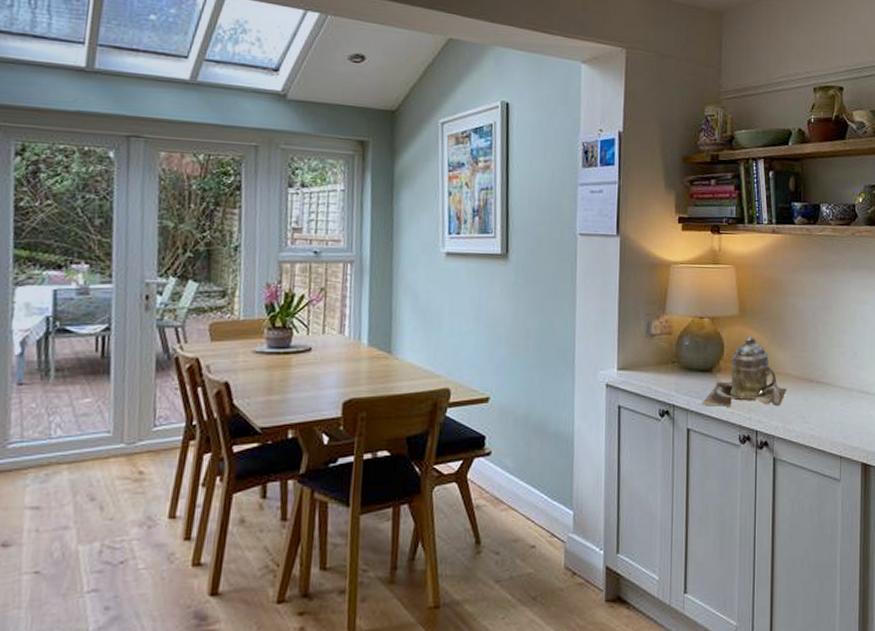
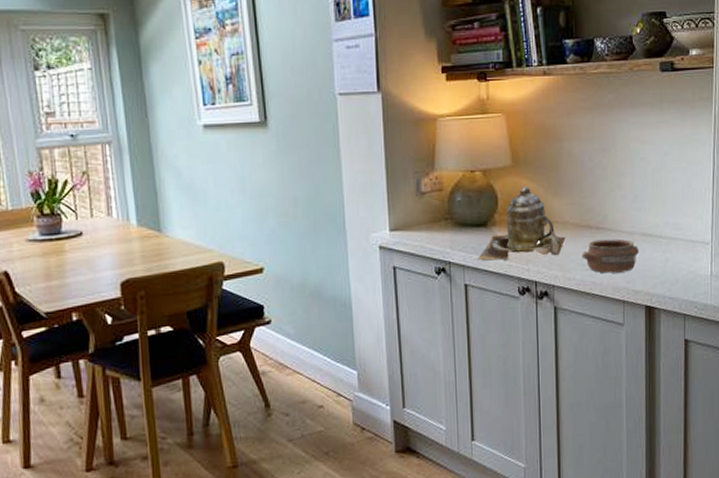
pottery: none [802,394,857,428] -> present [582,238,640,274]

